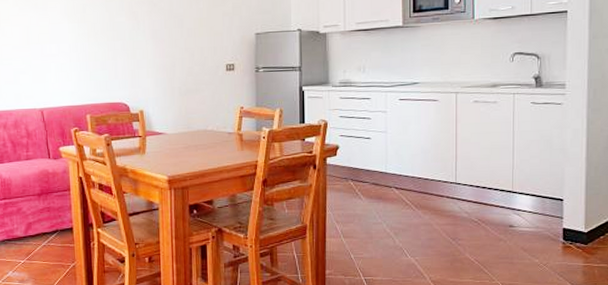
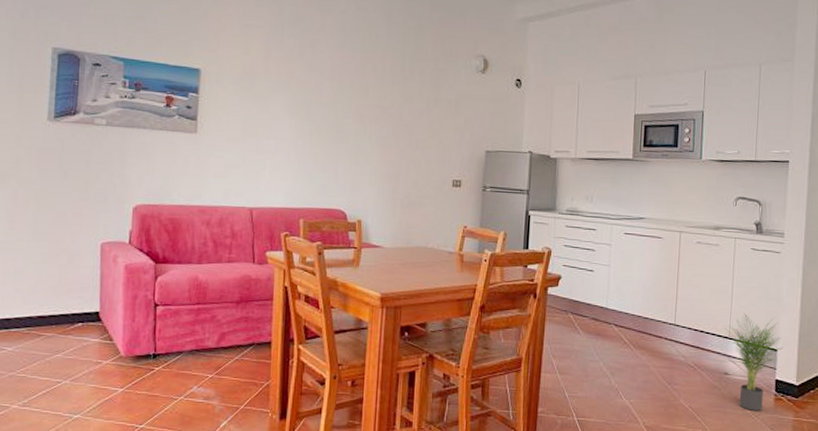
potted plant: none [508,166,570,260] -> present [726,313,784,412]

